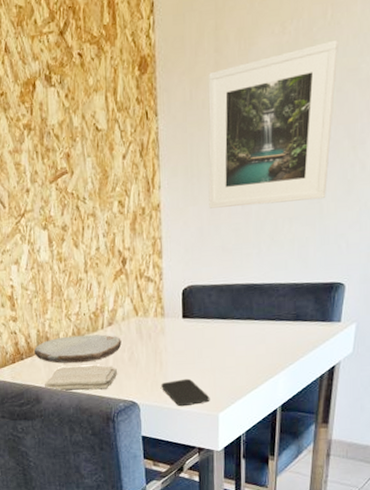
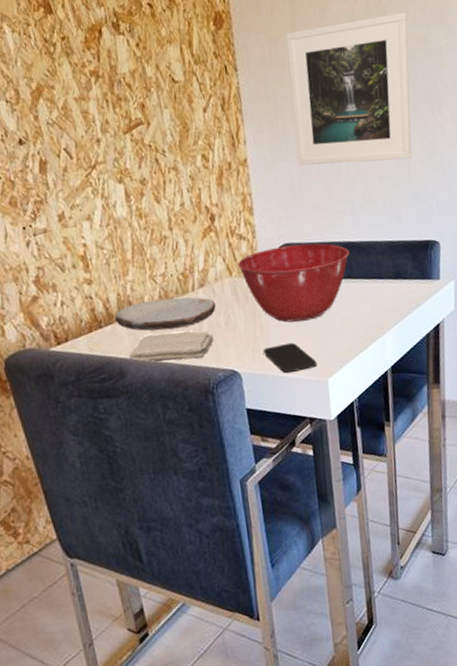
mixing bowl: none [144,285,252,360] -> present [238,243,350,323]

